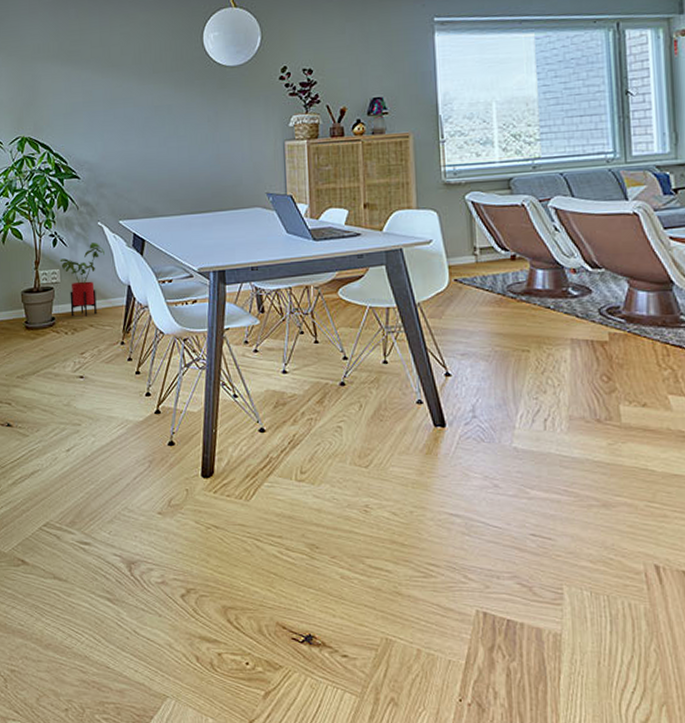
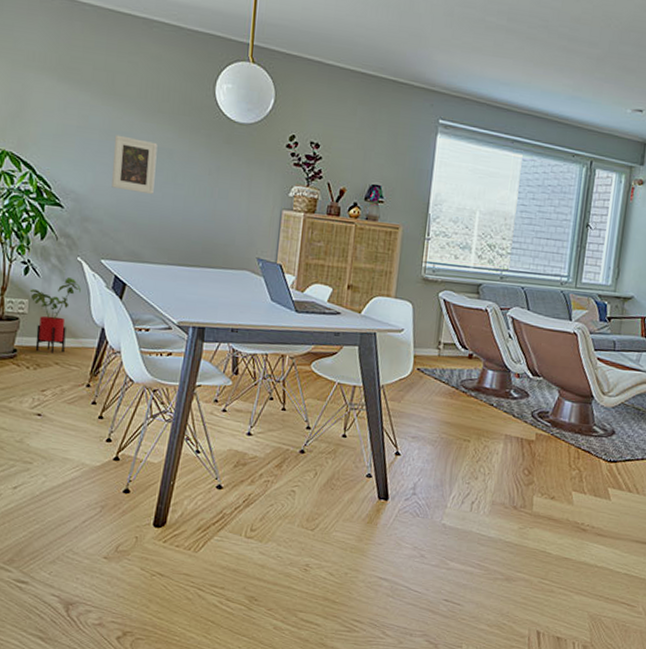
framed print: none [117,101,159,152] -> present [112,134,158,194]

